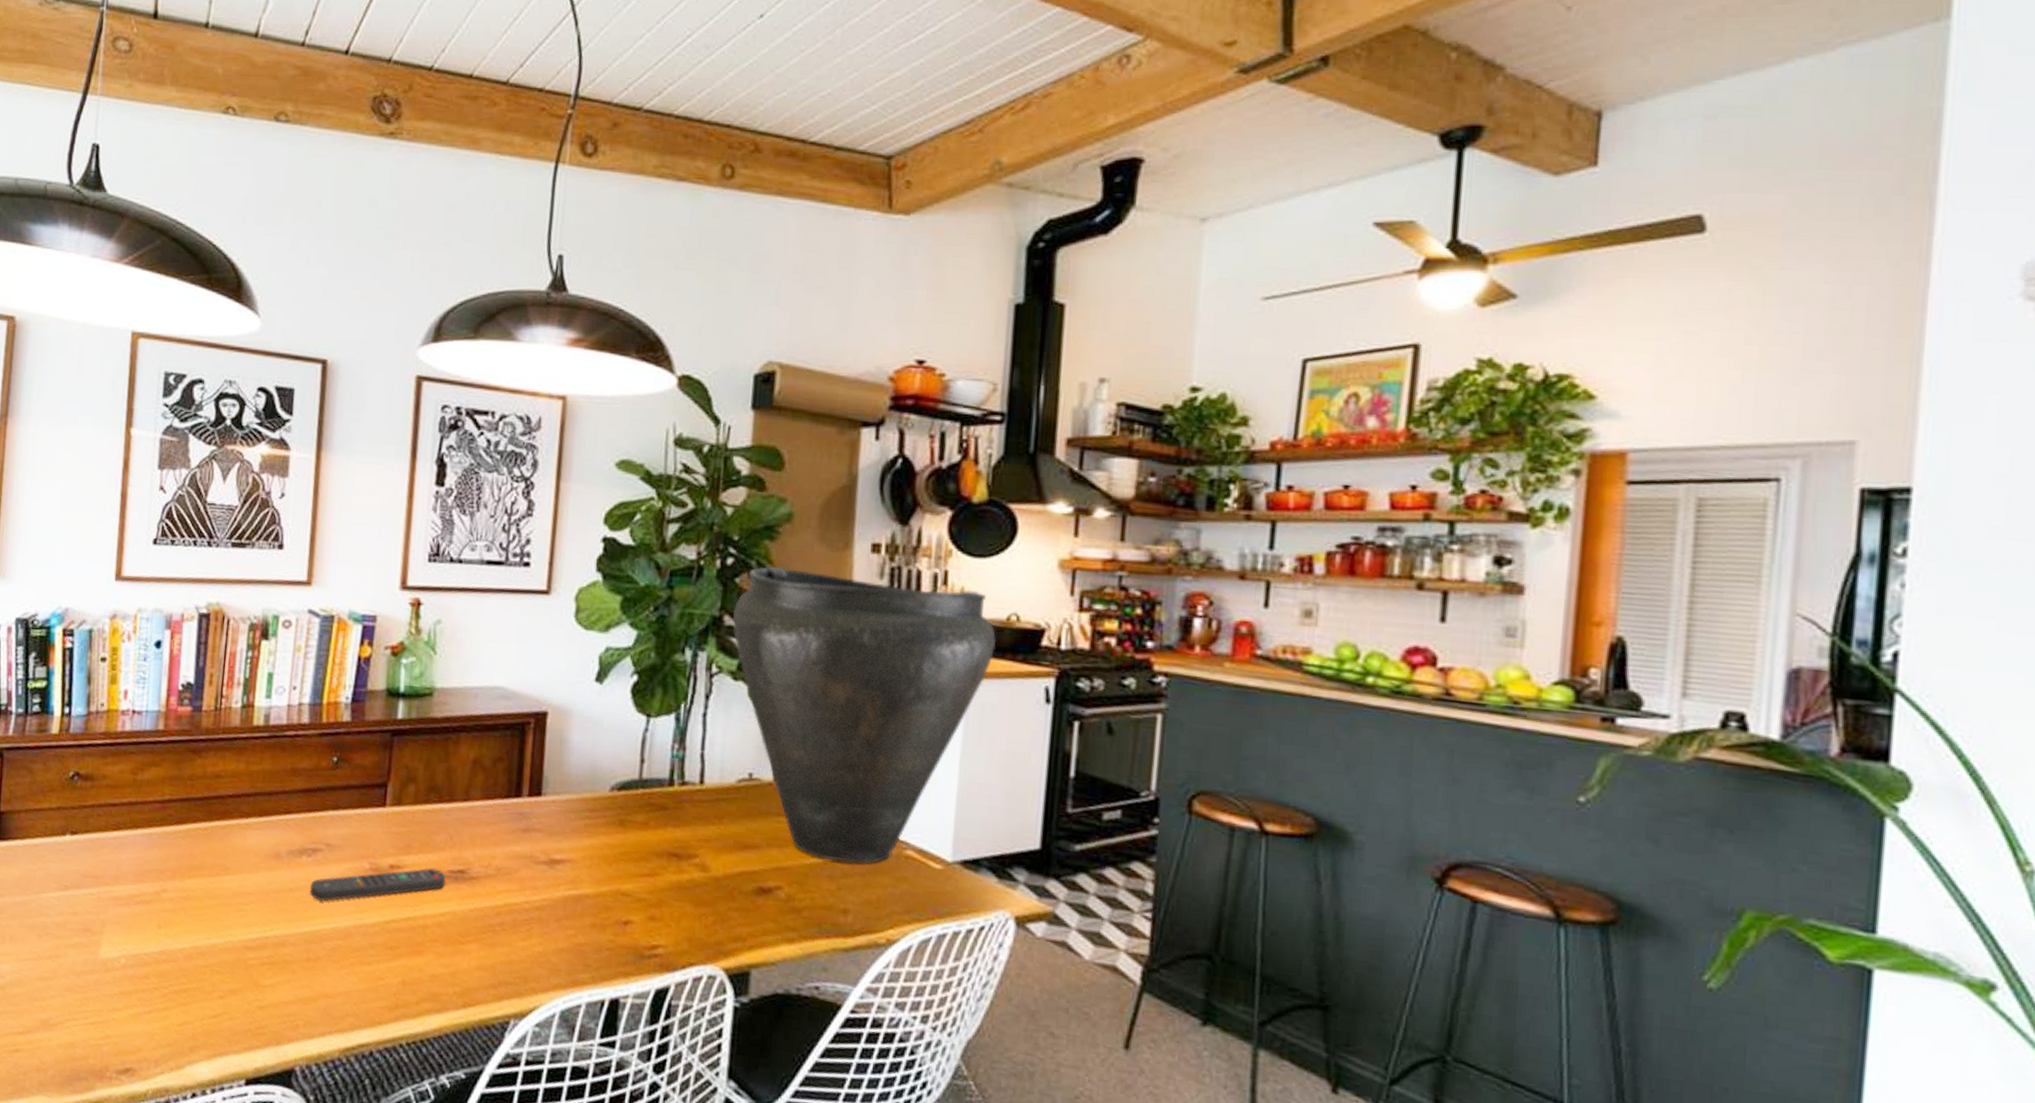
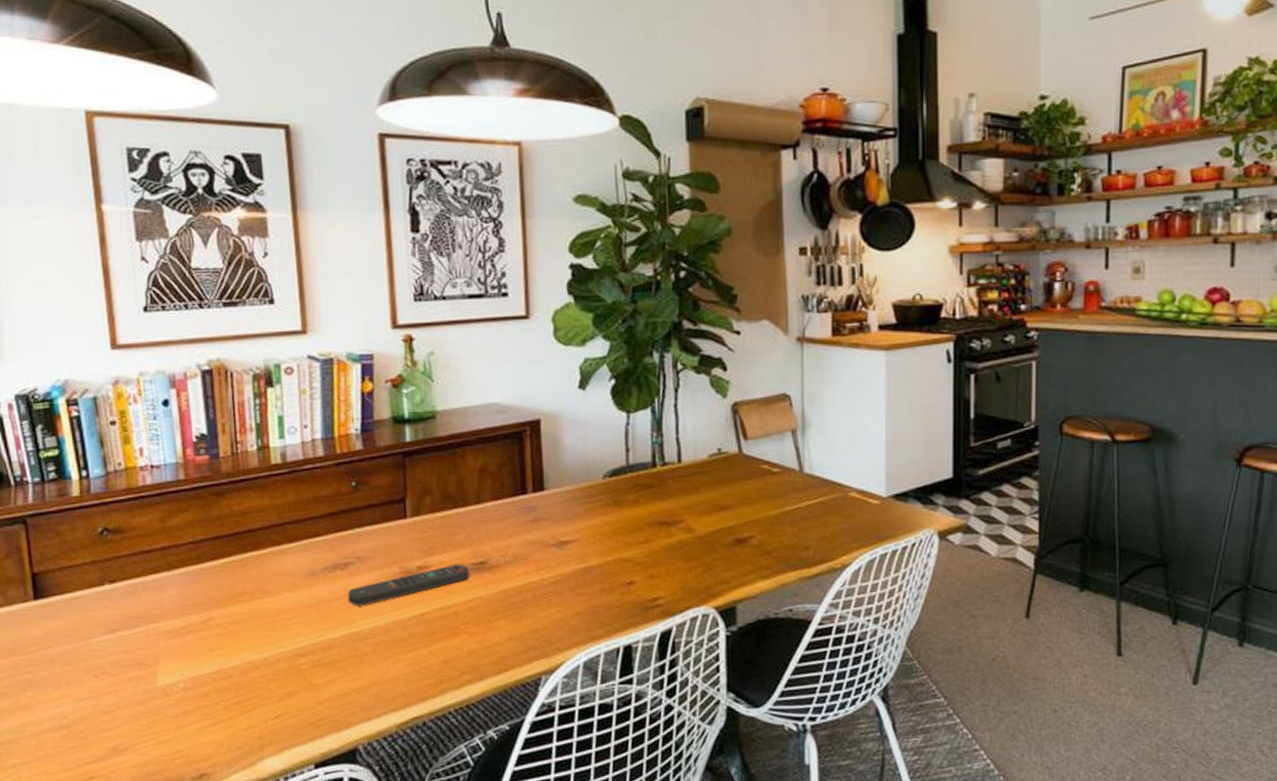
vase: present [732,565,996,864] -> none [690,274,905,510]

